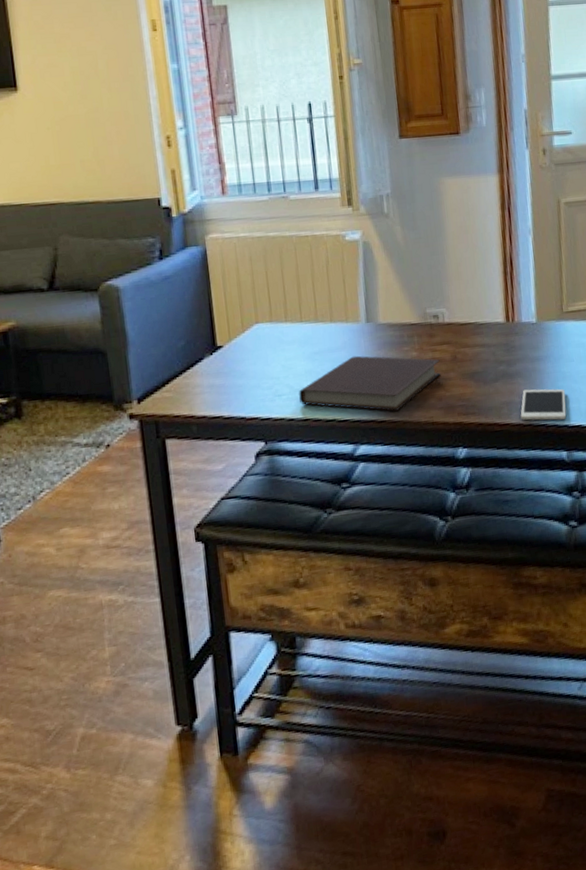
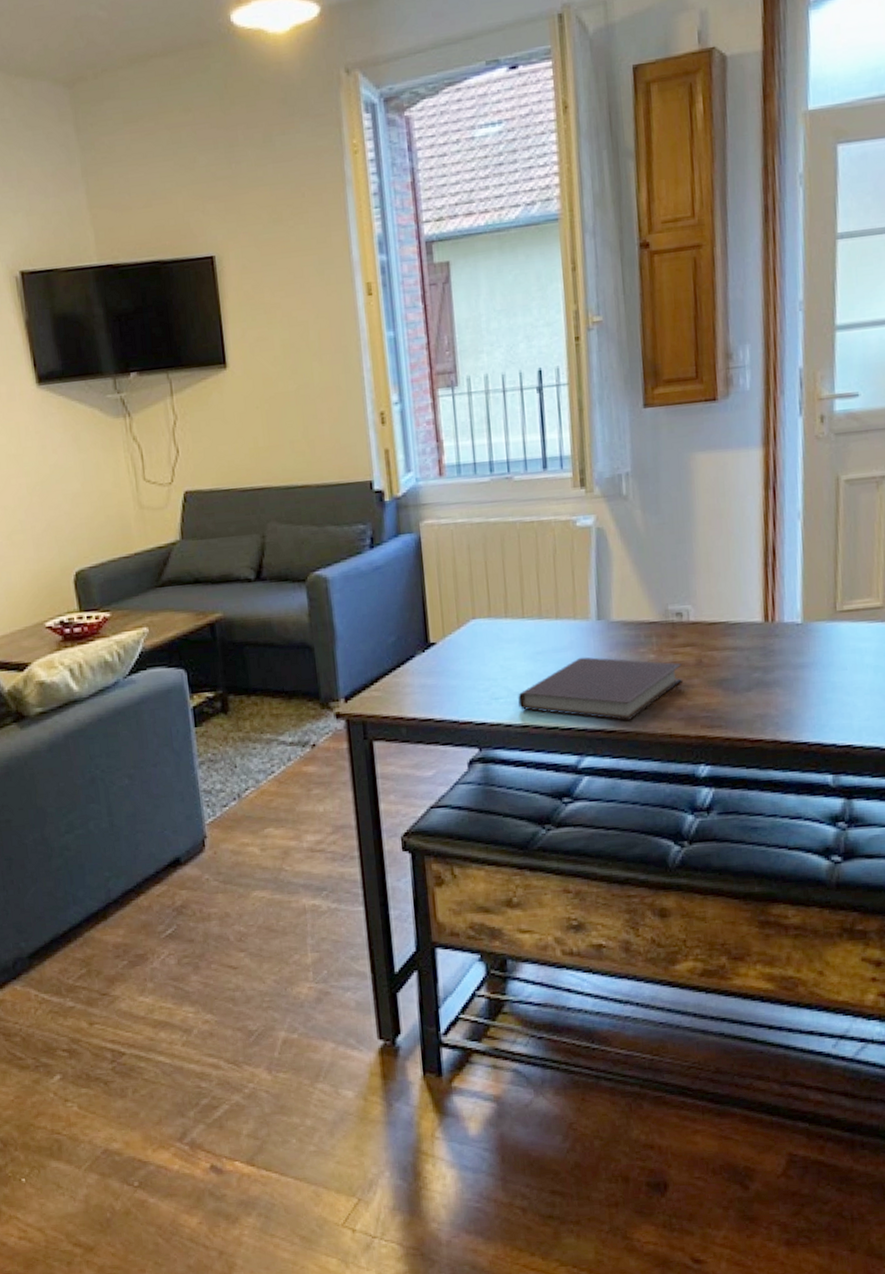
cell phone: present [520,388,566,420] -> none [777,700,835,738]

